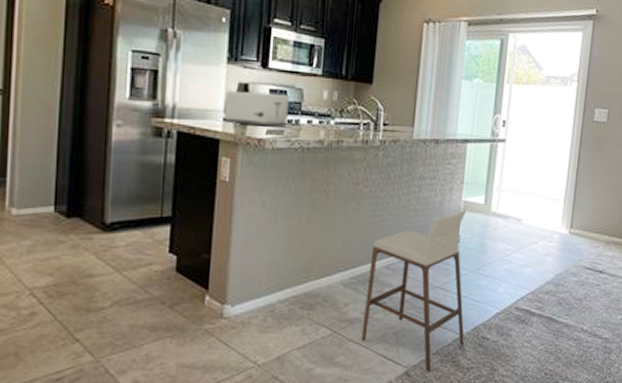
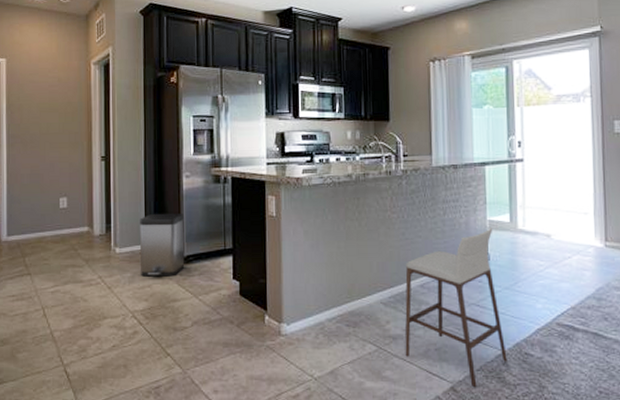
pedal bin: none [46,168,110,247] -> present [140,213,185,277]
toaster: present [224,90,290,128] -> none [267,137,320,167]

